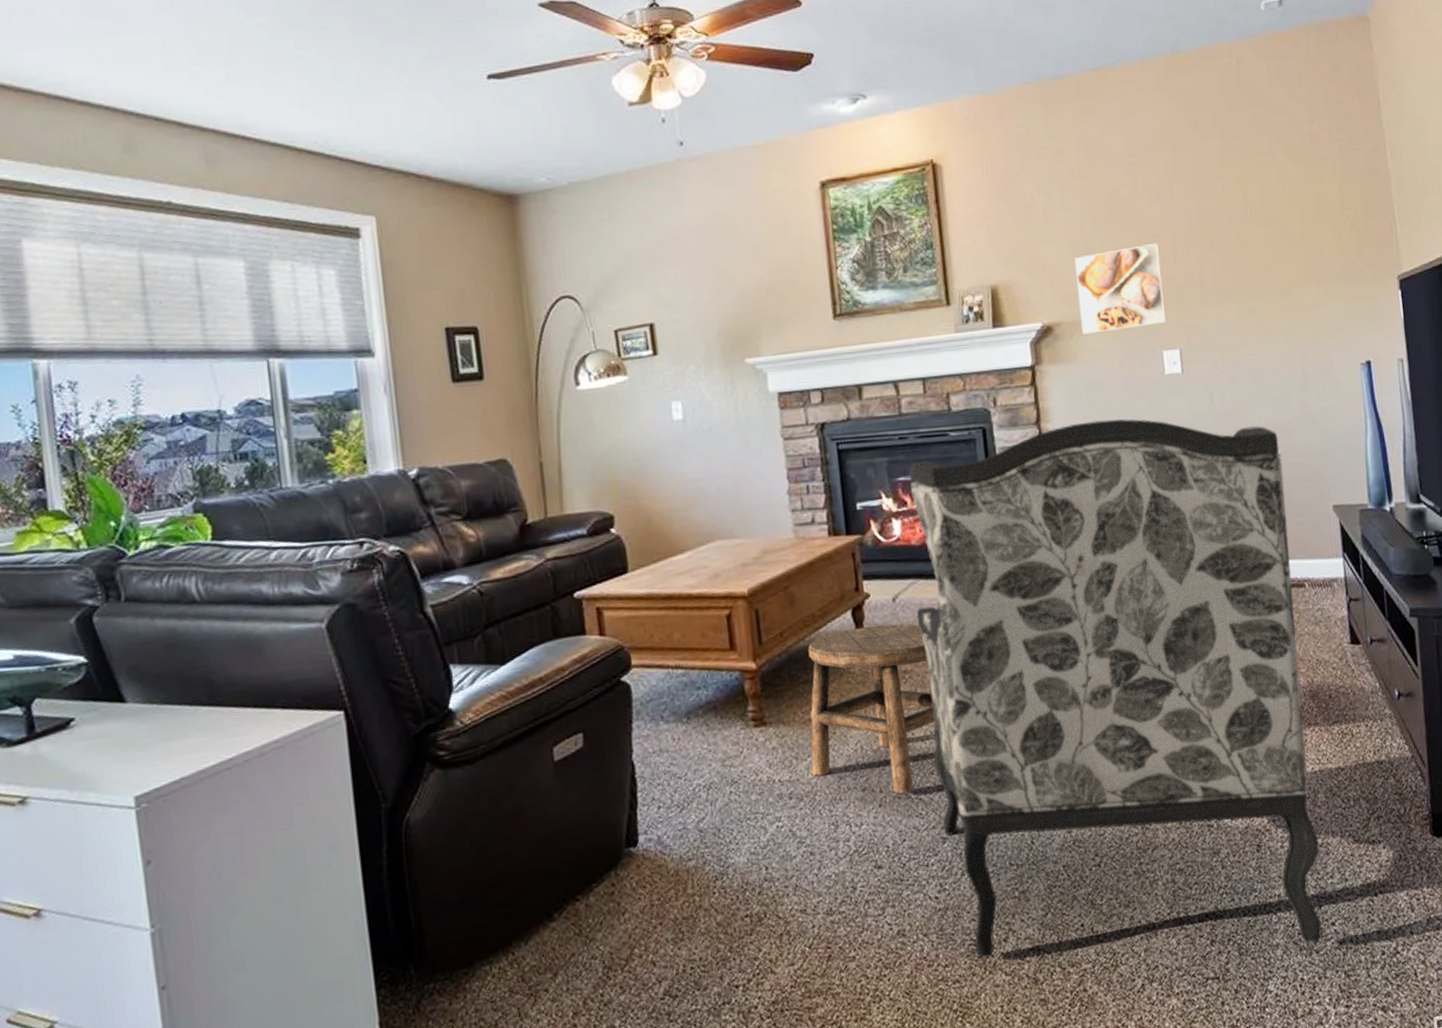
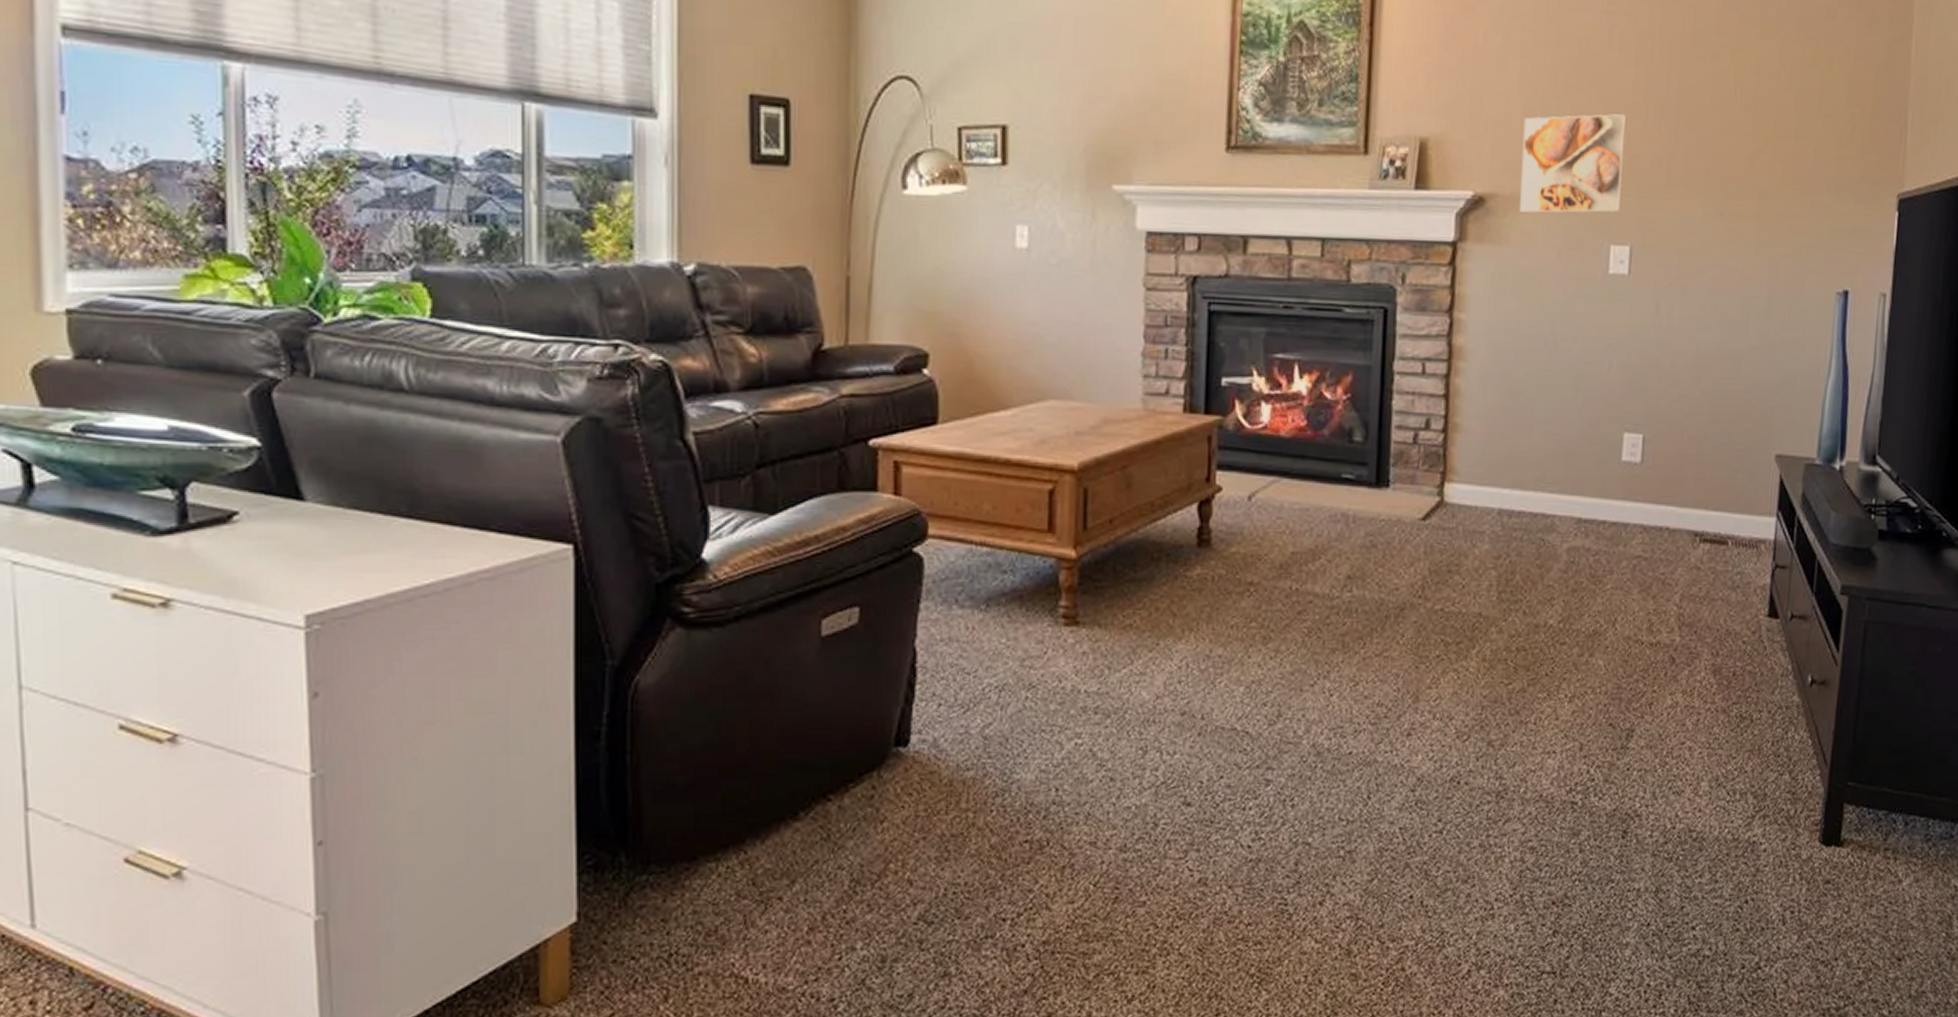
stool: present [808,624,936,794] -> none [1124,526,1280,723]
armchair: present [909,418,1322,958] -> none [1268,317,1727,946]

